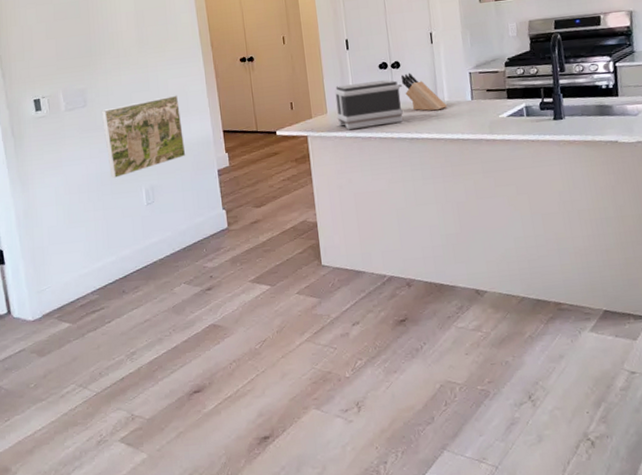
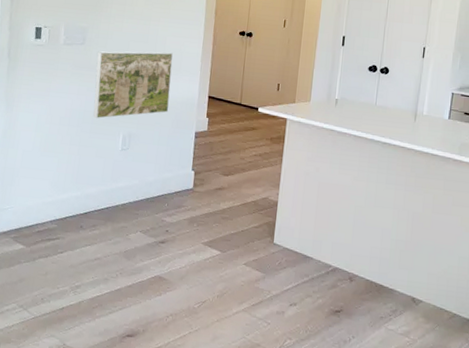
toaster: present [335,79,403,130] -> none [318,78,387,125]
knife block: present [400,72,447,111] -> none [386,80,424,122]

